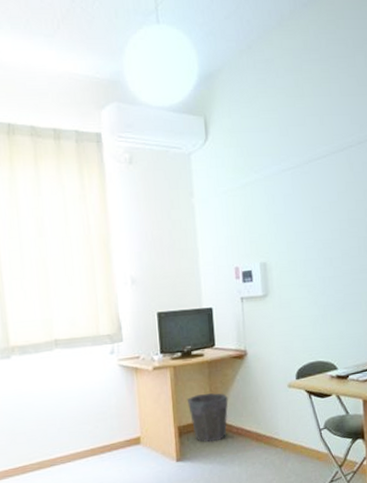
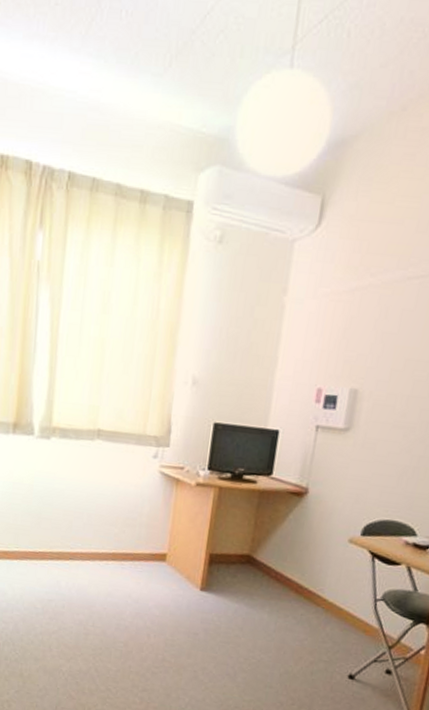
waste bin: present [186,393,229,443] -> none [226,524,274,581]

